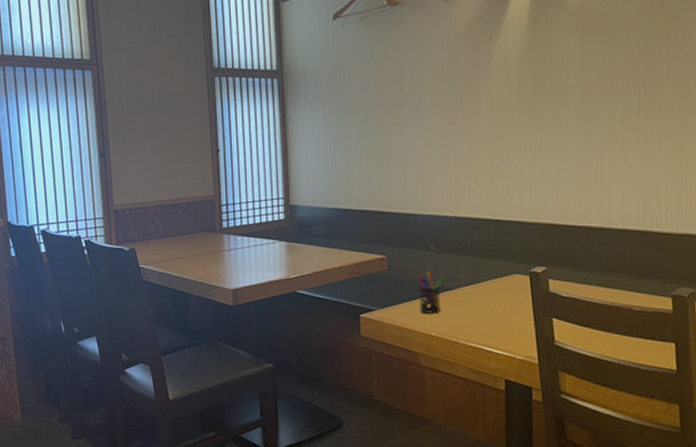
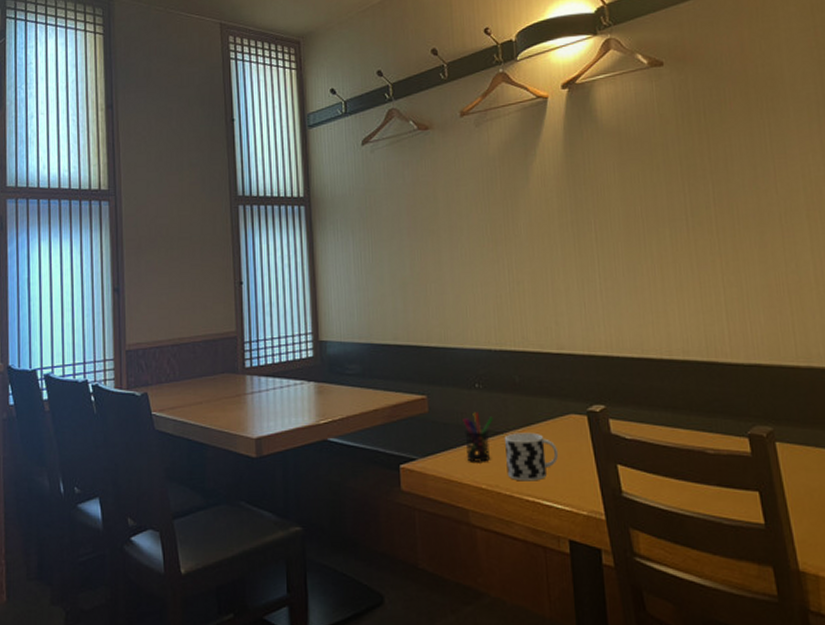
cup: none [453,289,502,331] -> present [504,432,559,481]

